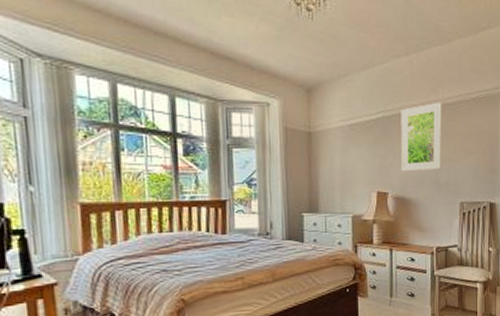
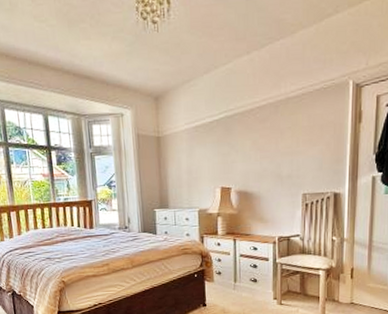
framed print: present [401,102,442,171] -> none [243,96,285,167]

